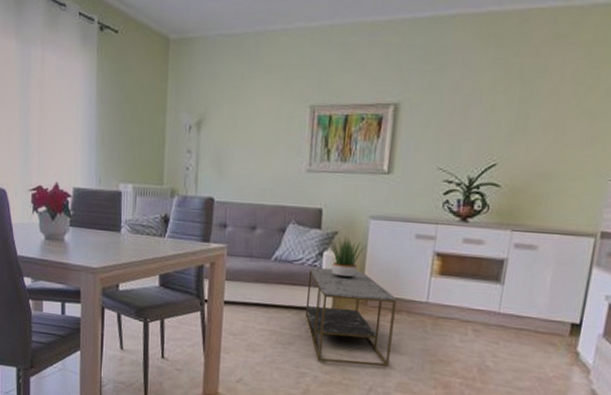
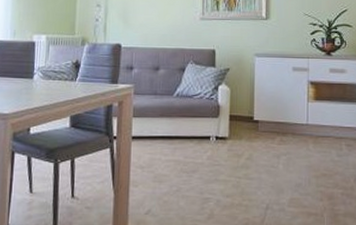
coffee table: present [305,267,397,367] -> none [205,100,283,186]
potted plant: present [330,235,366,279] -> none [223,71,254,108]

